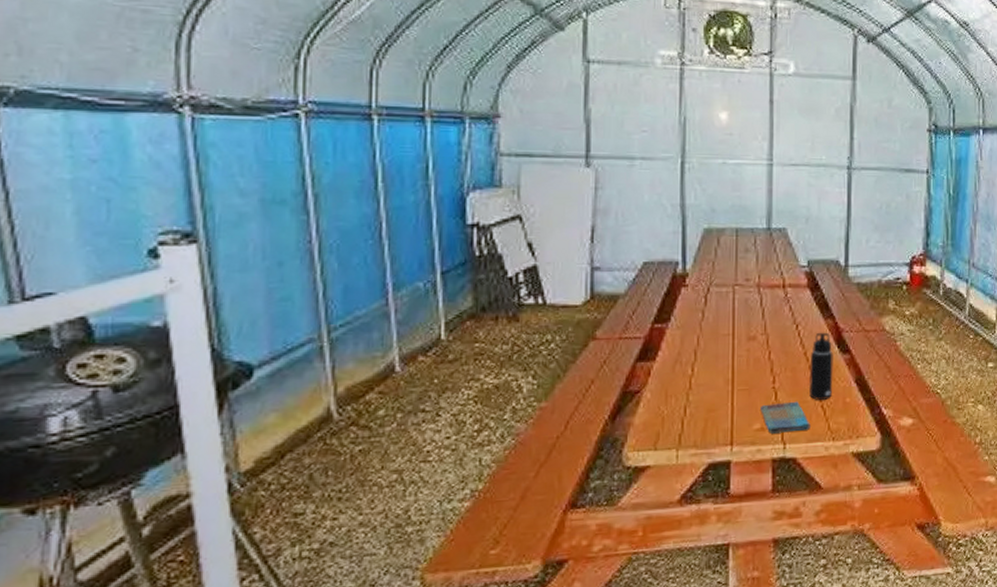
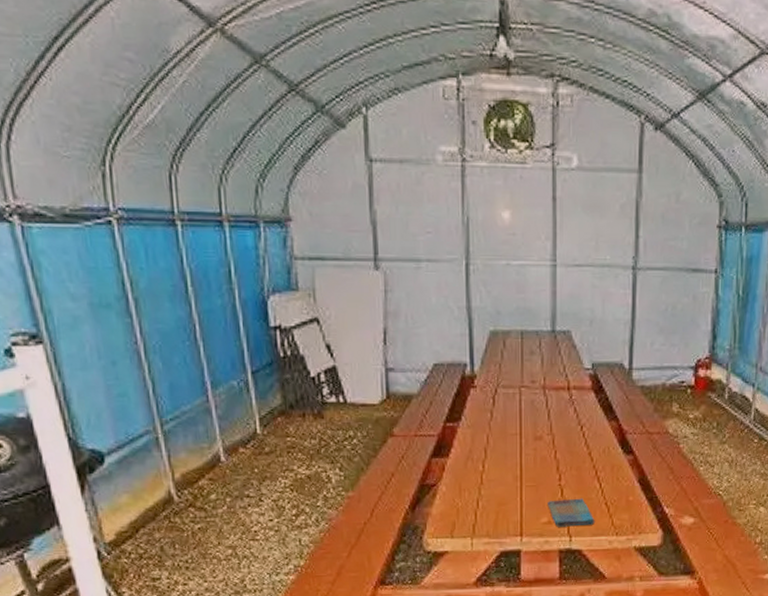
water bottle: present [808,332,833,400] -> none [593,433,617,498]

